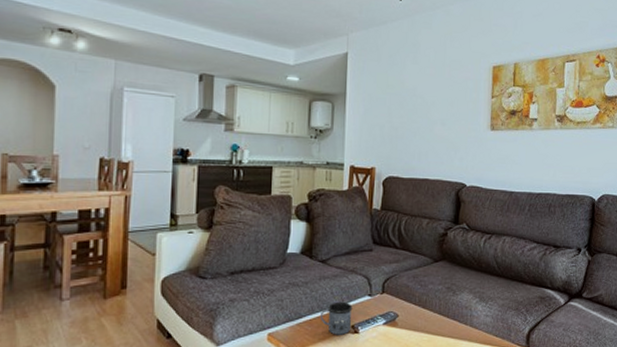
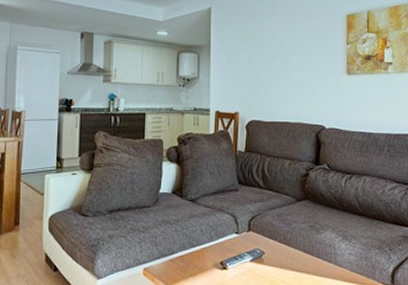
mug: present [321,301,353,335] -> none [191,239,221,271]

